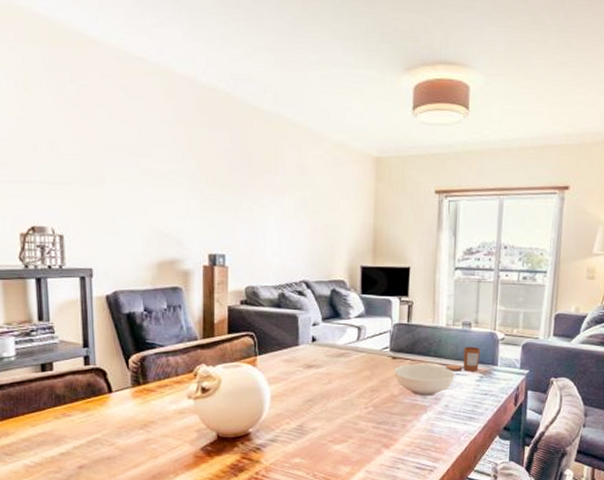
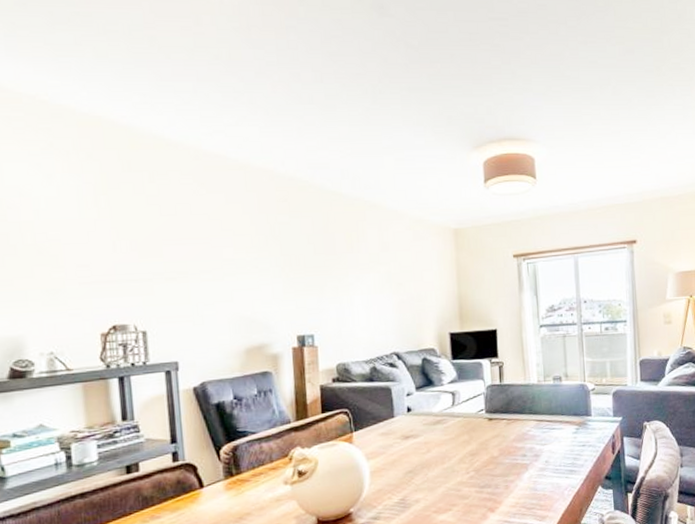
bowl: present [394,364,455,395] -> none [492,422,552,454]
candle: present [446,346,480,372] -> none [542,399,574,427]

